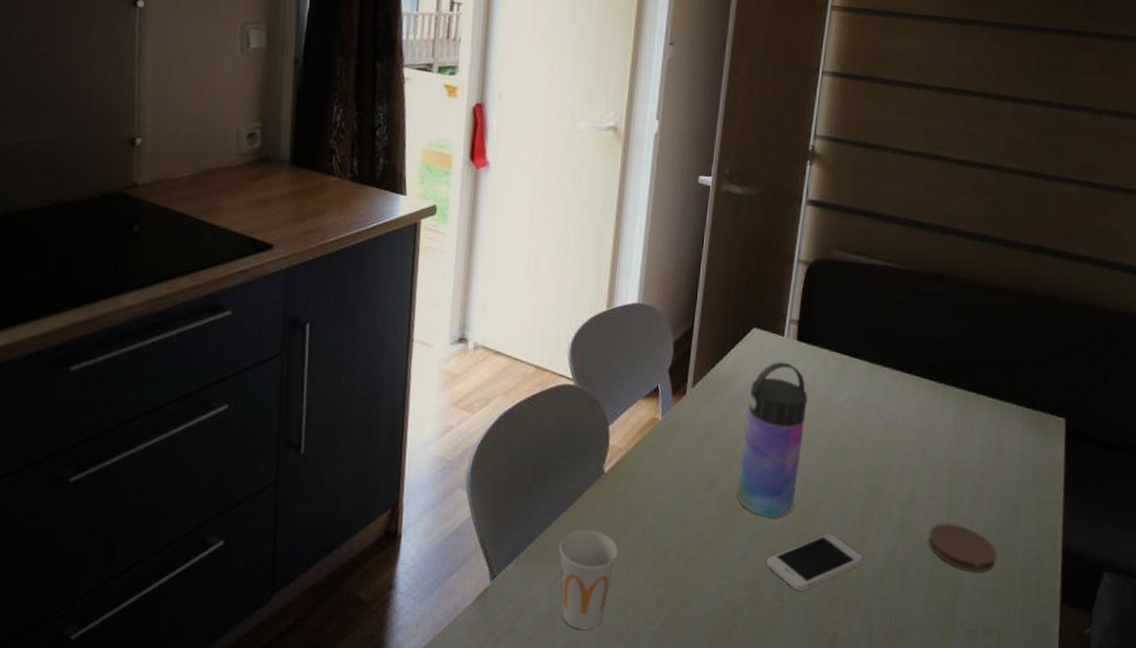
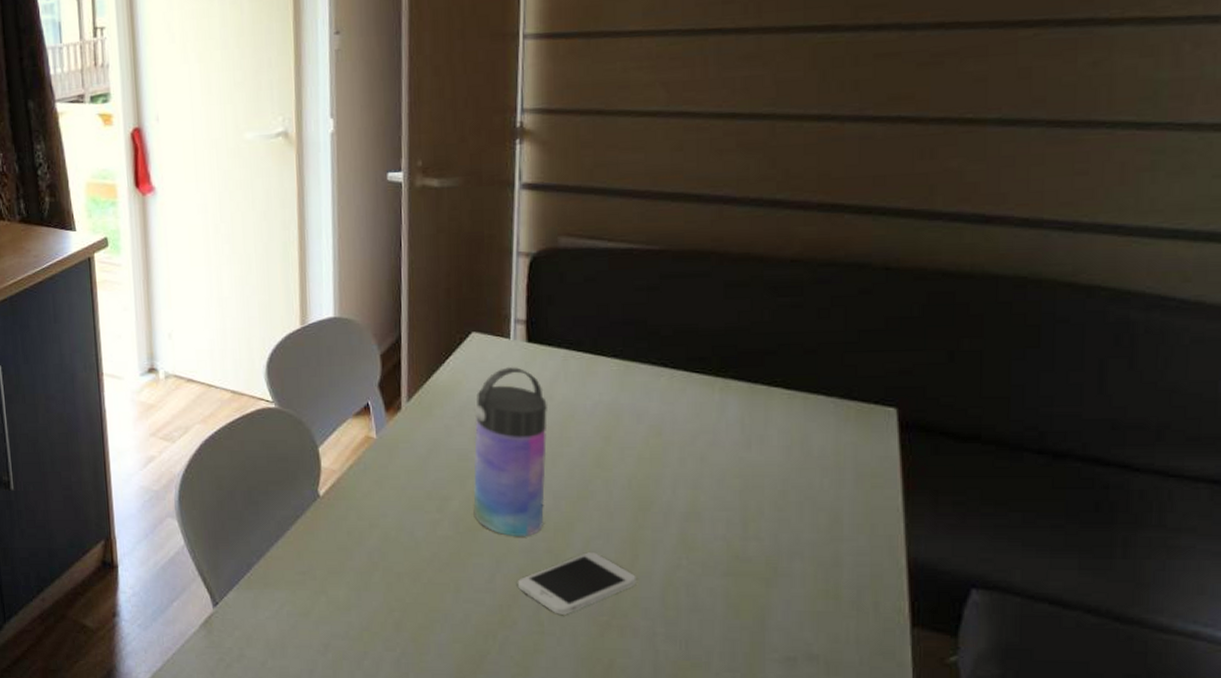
cup: present [558,529,618,630] -> none [280,554,346,656]
coaster: present [928,524,997,572] -> none [720,538,815,591]

